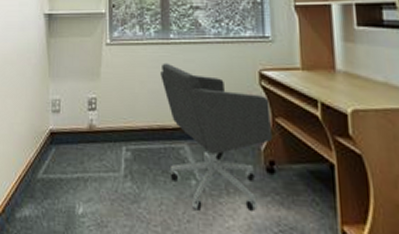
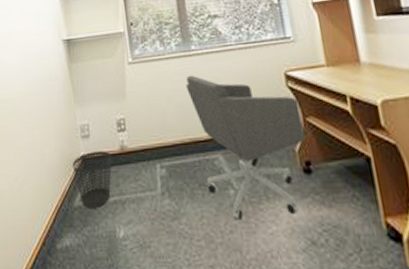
wastebasket: none [40,127,79,182] -> present [72,151,112,208]

